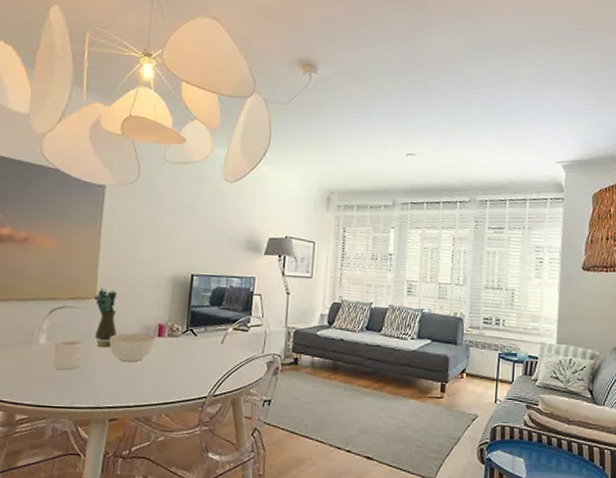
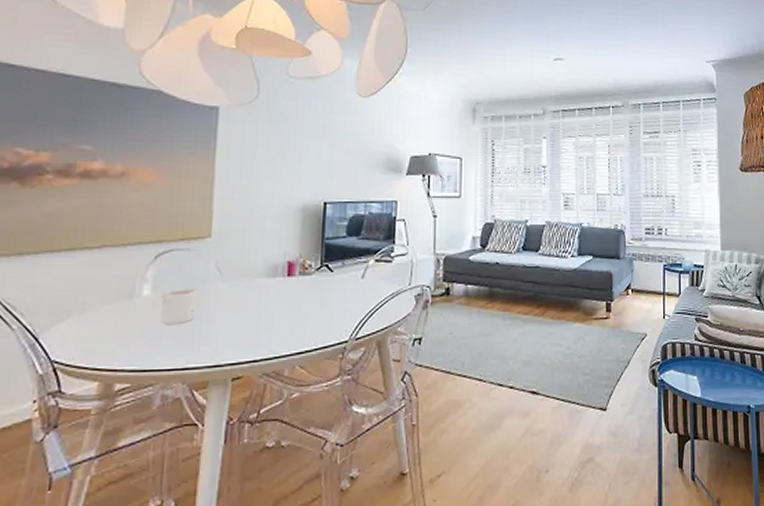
vase: present [93,287,118,348] -> none [208,224,238,295]
bowl: present [109,333,155,362] -> none [229,274,284,309]

